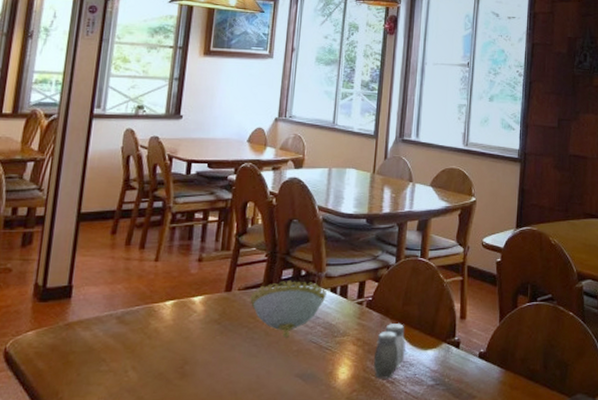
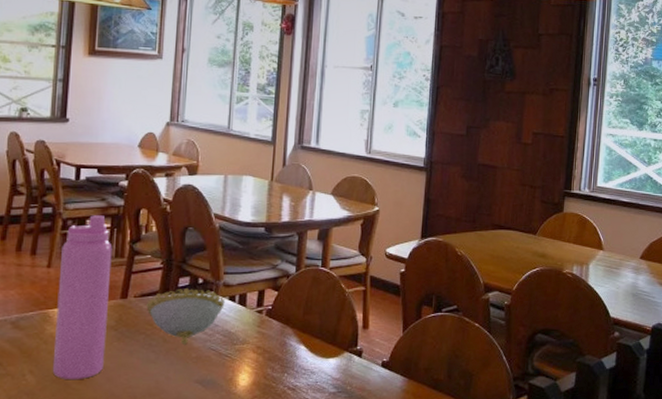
water bottle: none [154,209,219,376] -> present [52,215,113,380]
salt and pepper shaker: present [373,322,406,379] -> none [274,331,307,386]

